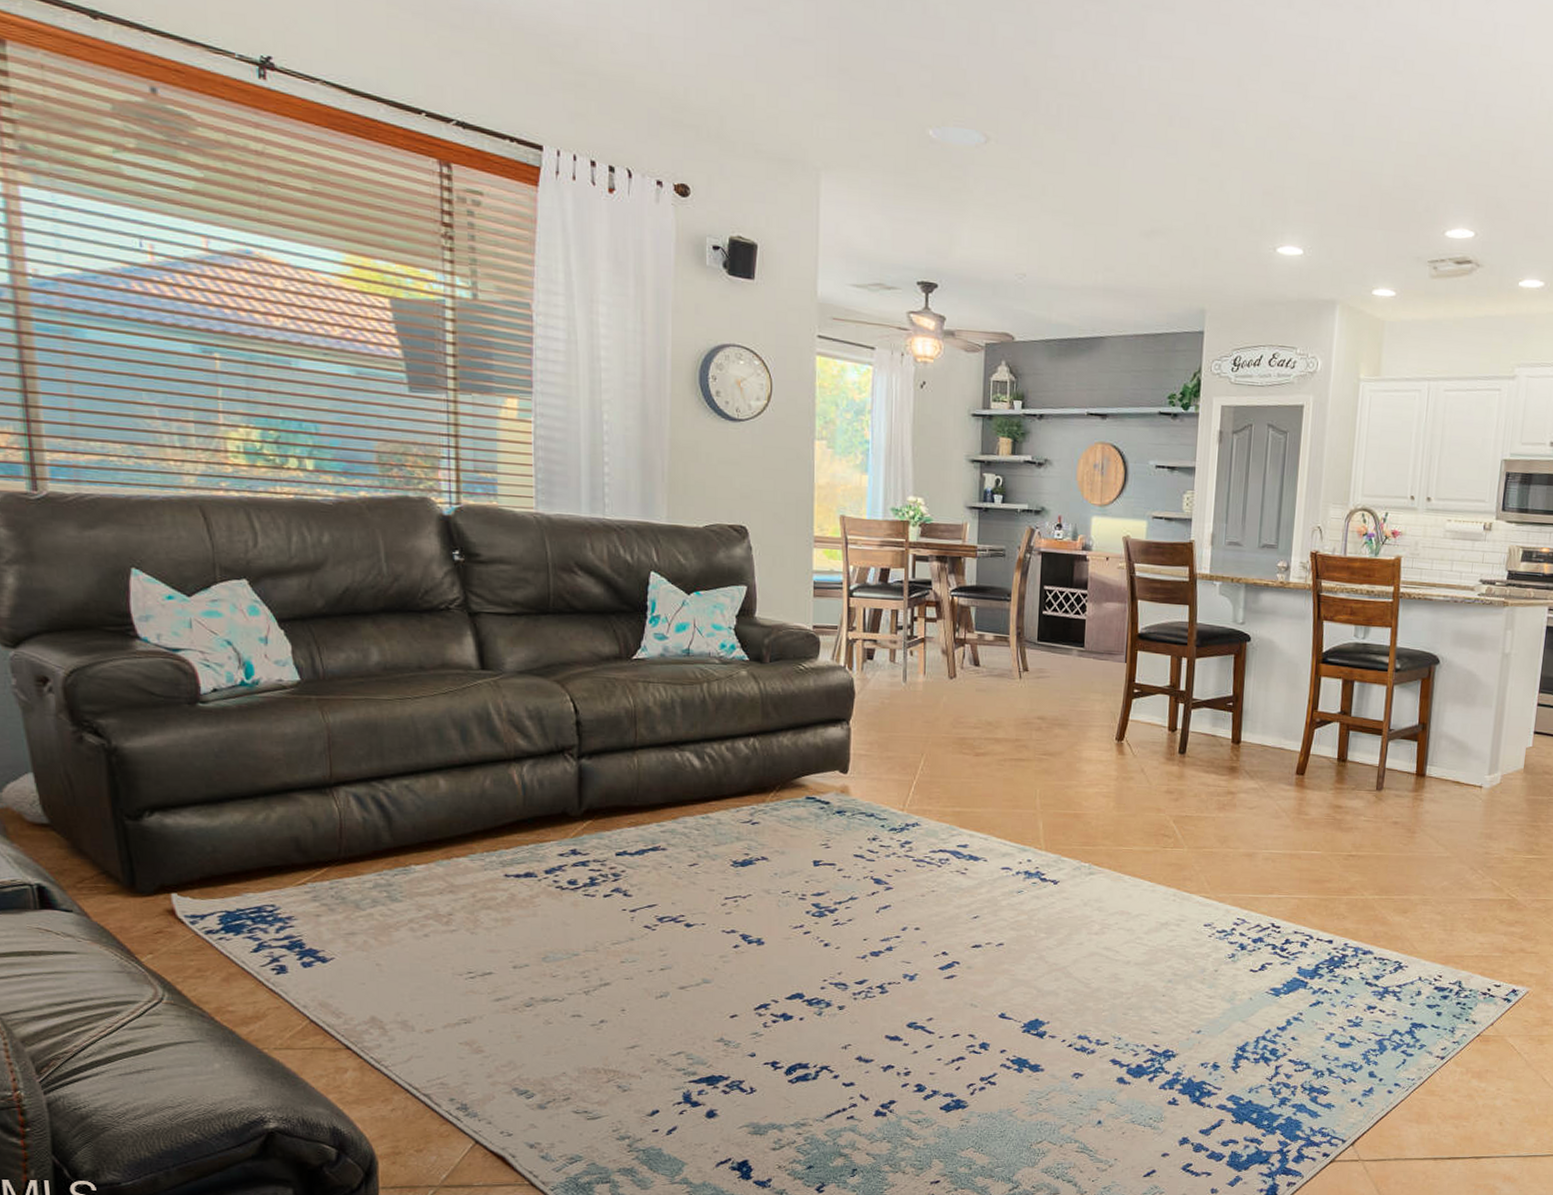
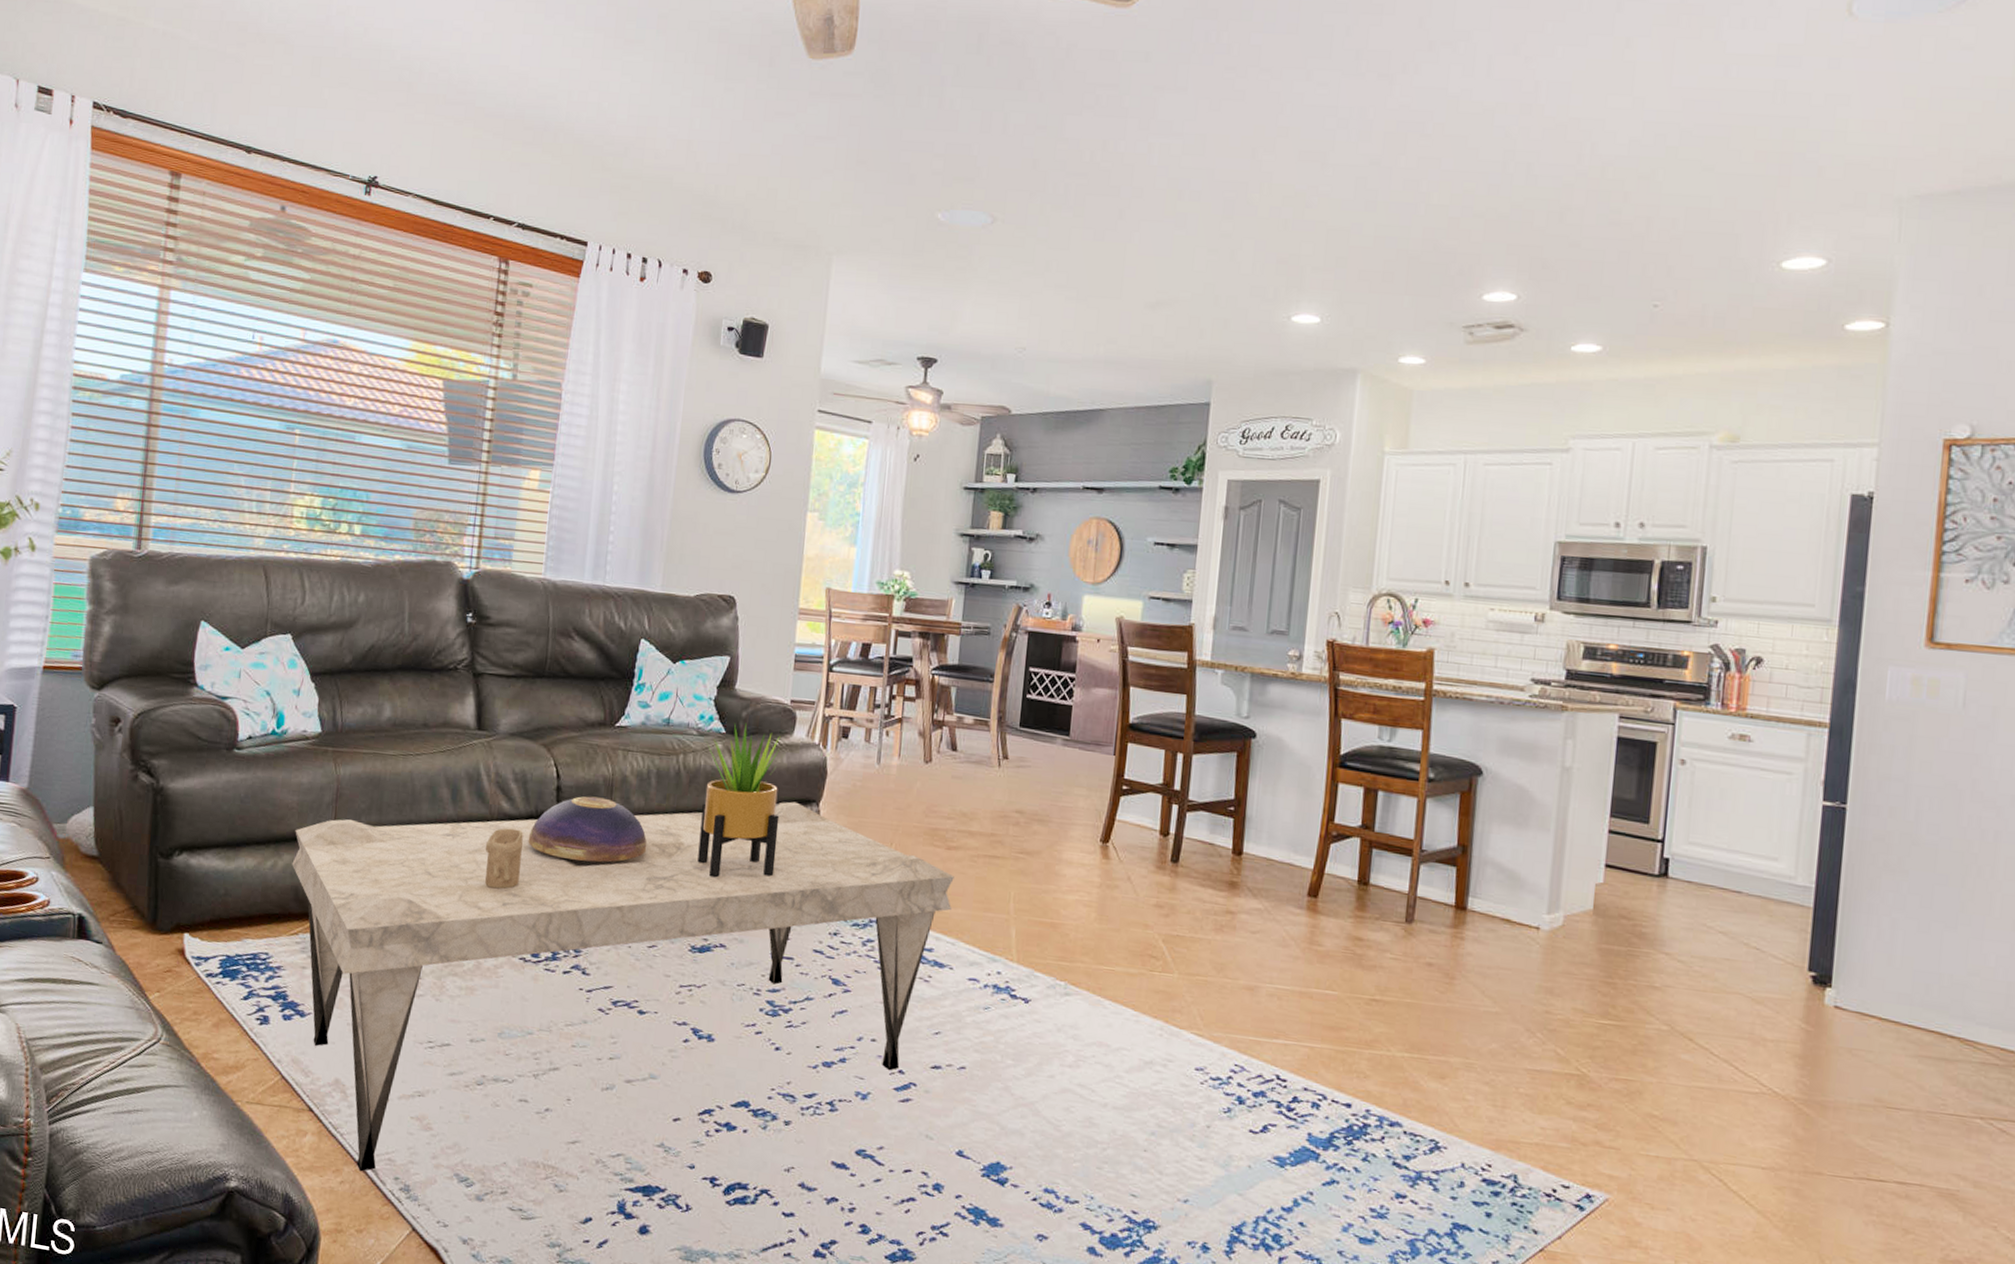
coffee table: none [285,721,984,1098] -> present [292,801,954,1172]
candle: none [505,764,546,824] -> present [485,828,523,890]
decorative bowl: none [551,728,678,791] -> present [528,796,647,862]
potted plant: none [730,649,811,797] -> present [697,722,781,878]

